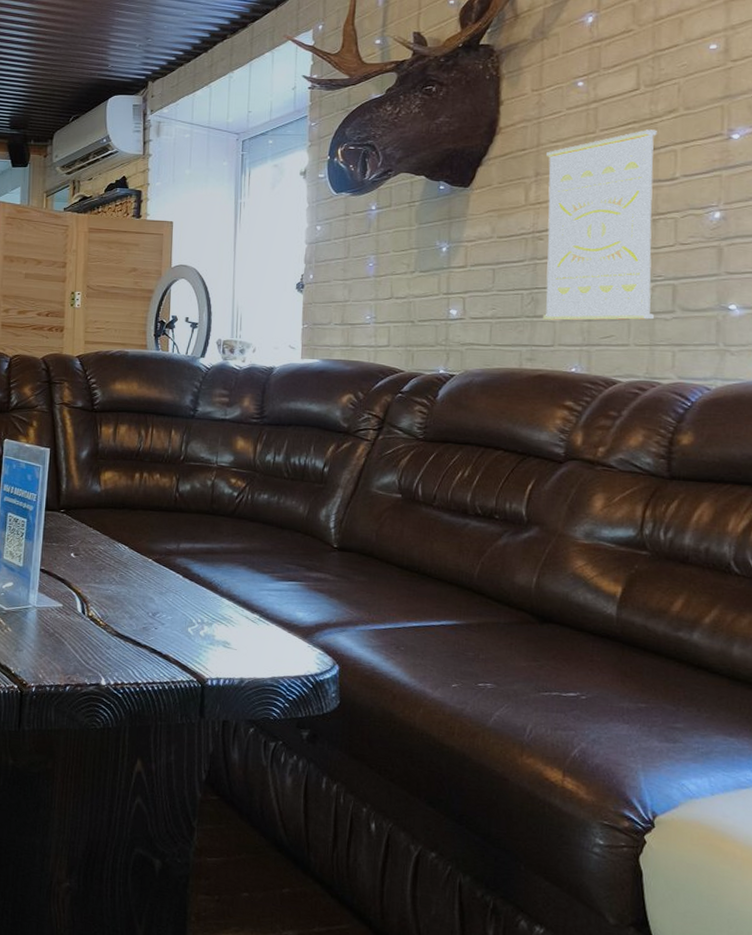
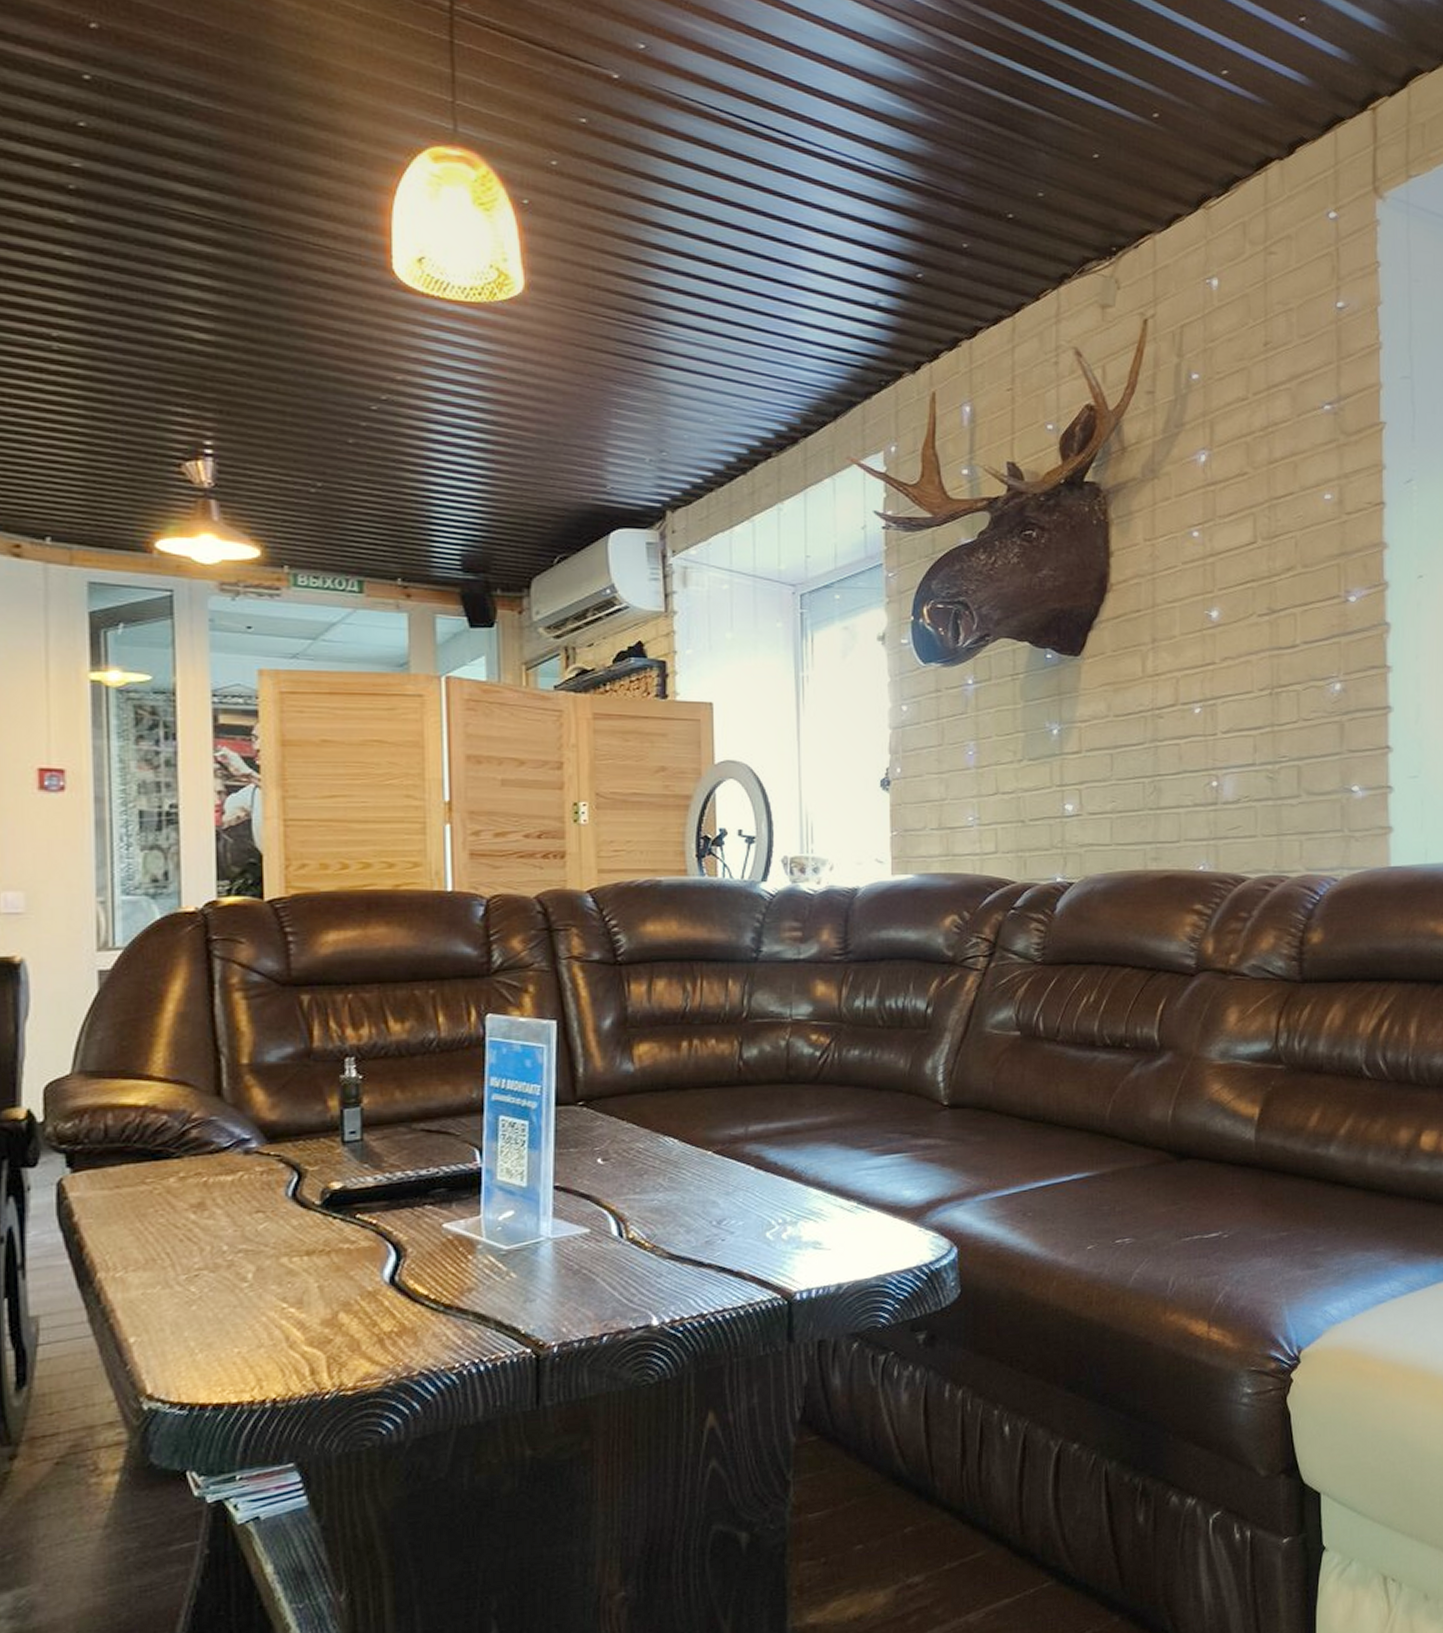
wall art: present [543,129,657,320] -> none [1163,589,1280,812]

